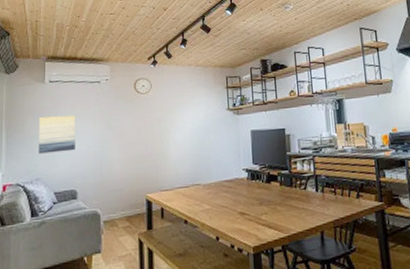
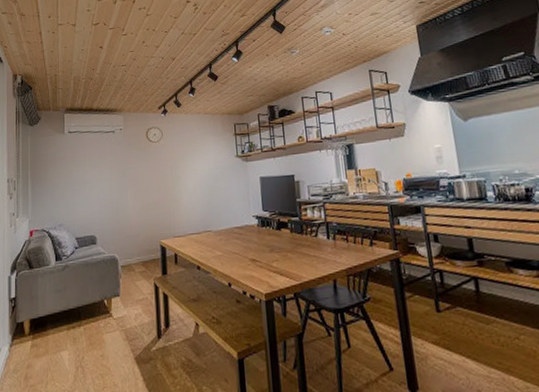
wall art: present [39,115,75,154] -> none [60,163,94,201]

